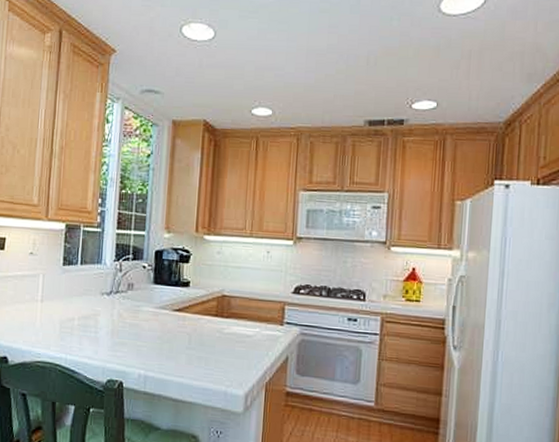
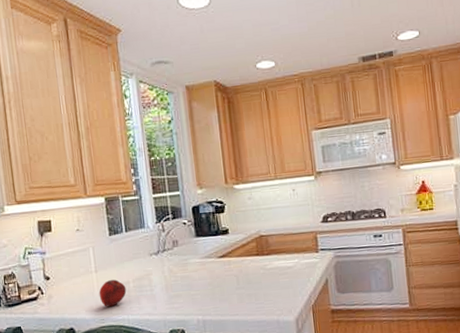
apple: none [40,313,70,342] -> present [99,279,127,307]

